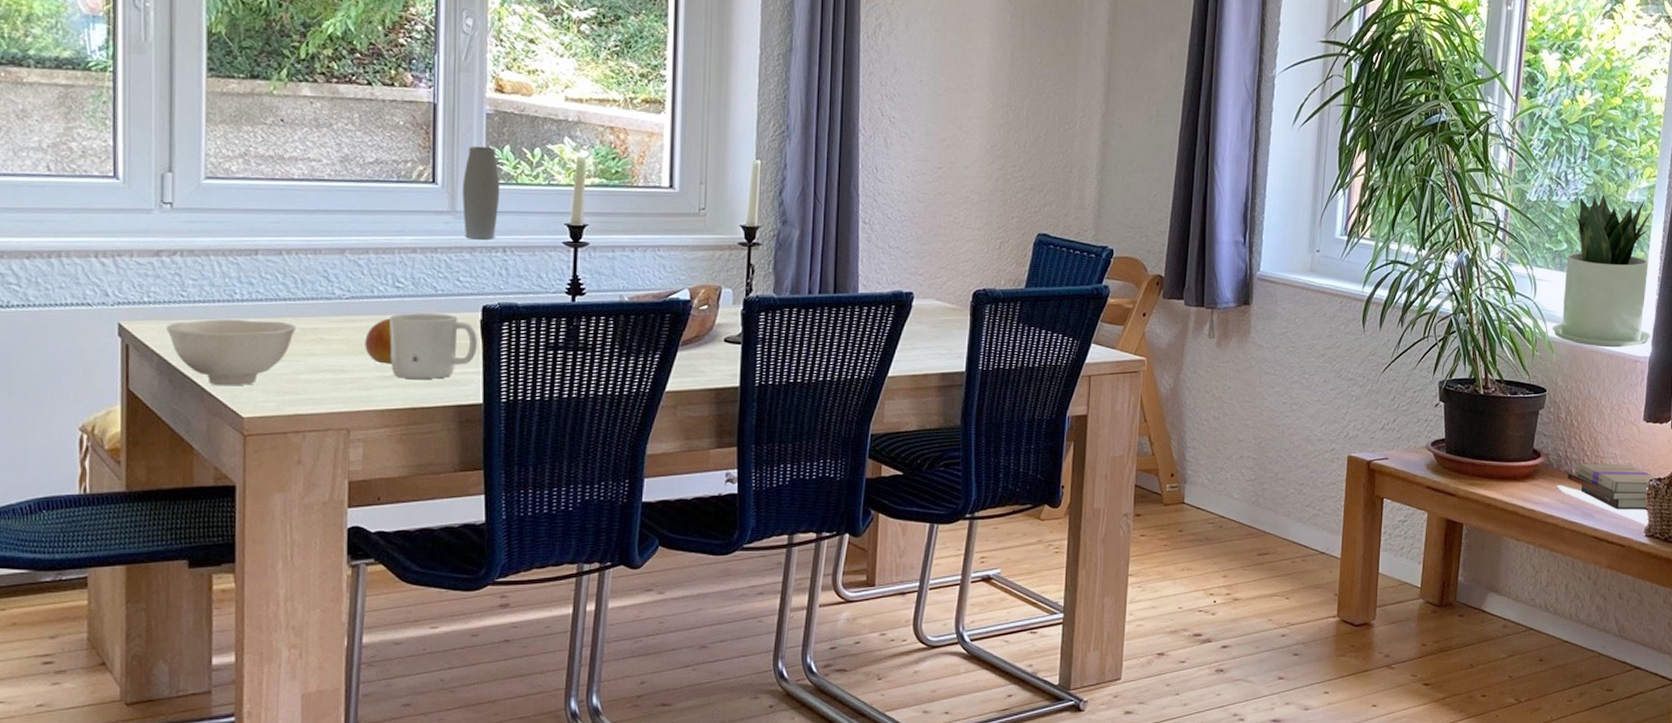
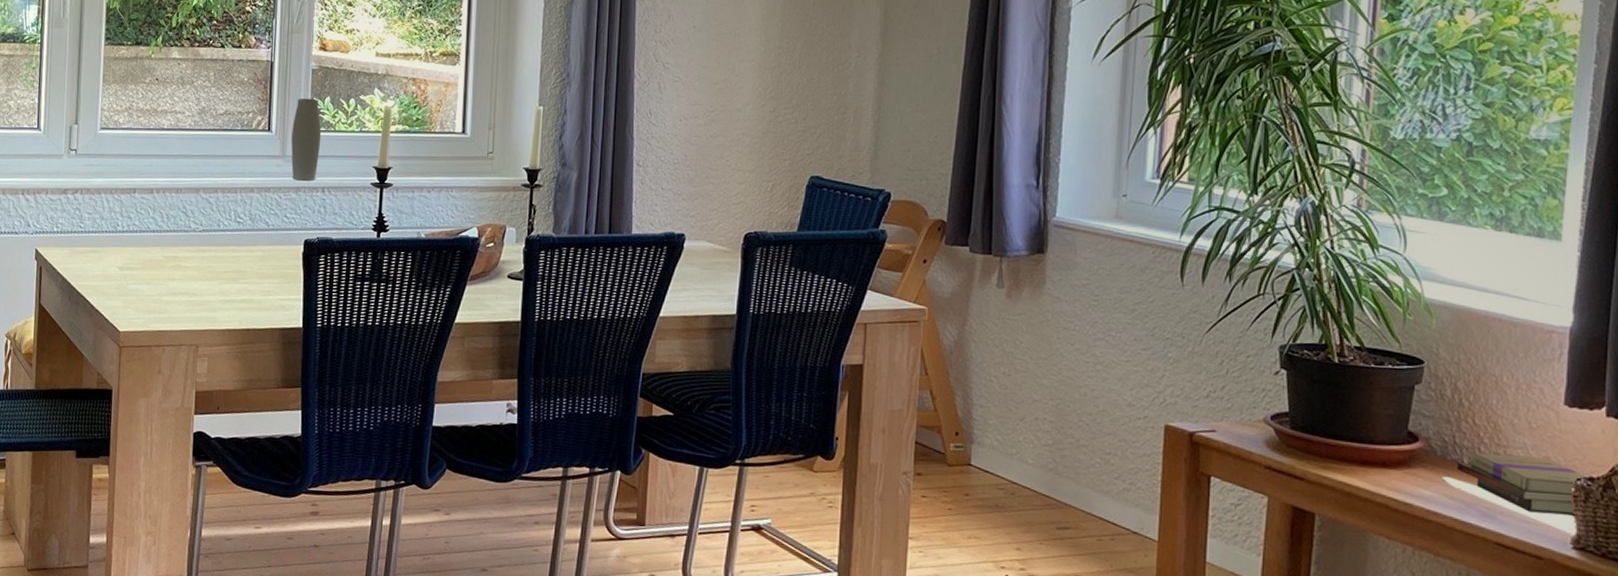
bowl: present [167,319,297,386] -> none [68,247,162,305]
fruit: present [365,318,392,364] -> none [212,249,233,290]
mug: present [389,313,477,379] -> none [231,245,299,304]
planter: present [1552,194,1654,348] -> none [1429,130,1571,315]

